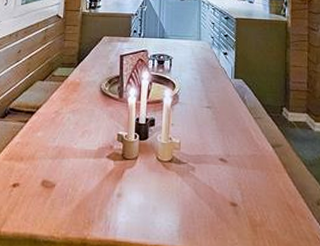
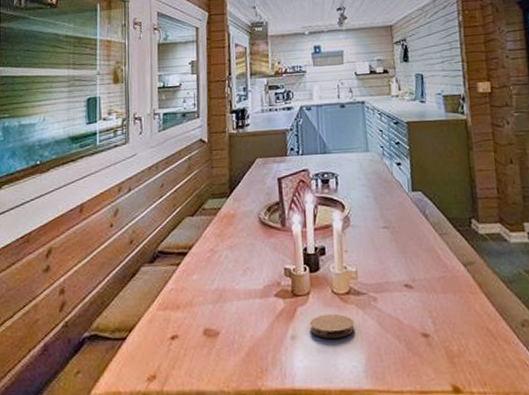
coaster: none [134,177,174,199] -> present [309,313,355,338]

